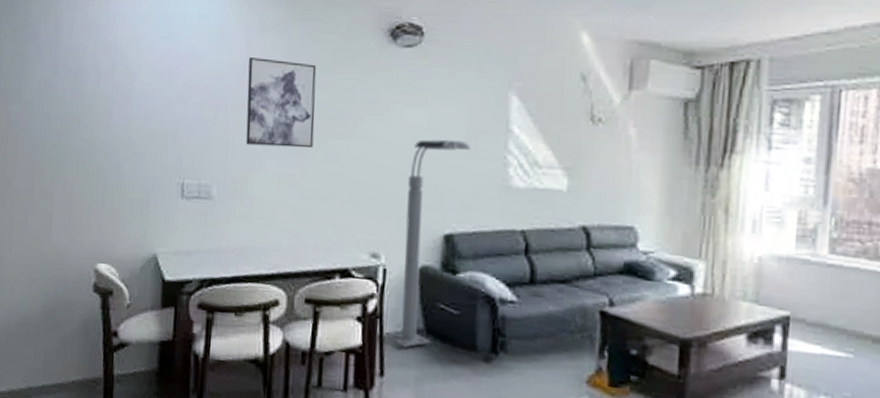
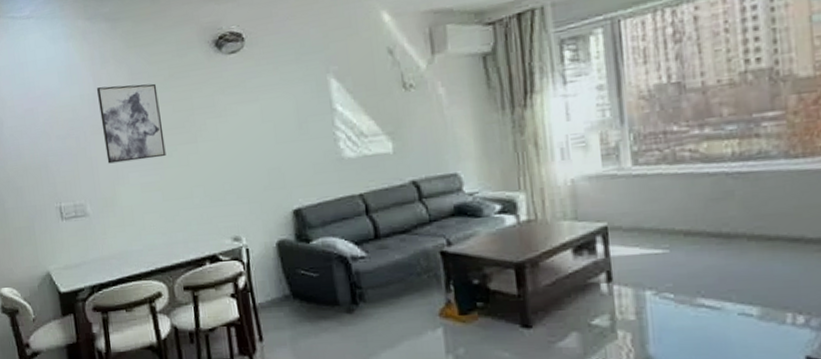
floor lamp: present [388,139,471,349] -> none [253,126,303,314]

